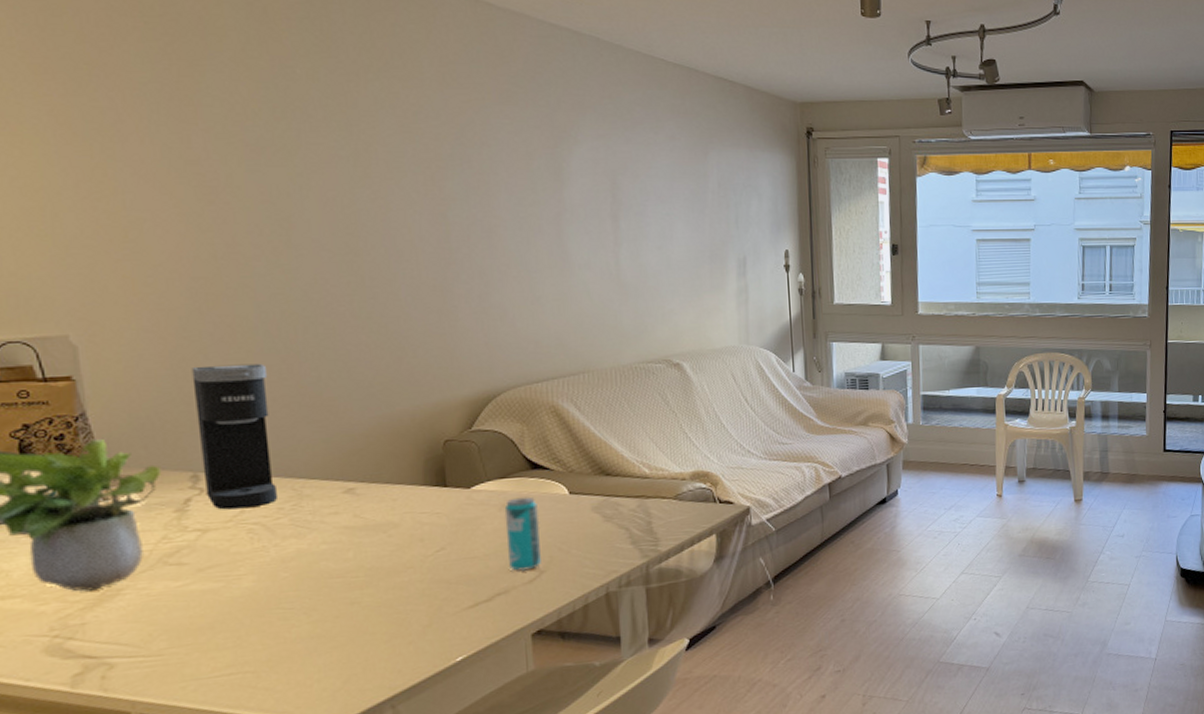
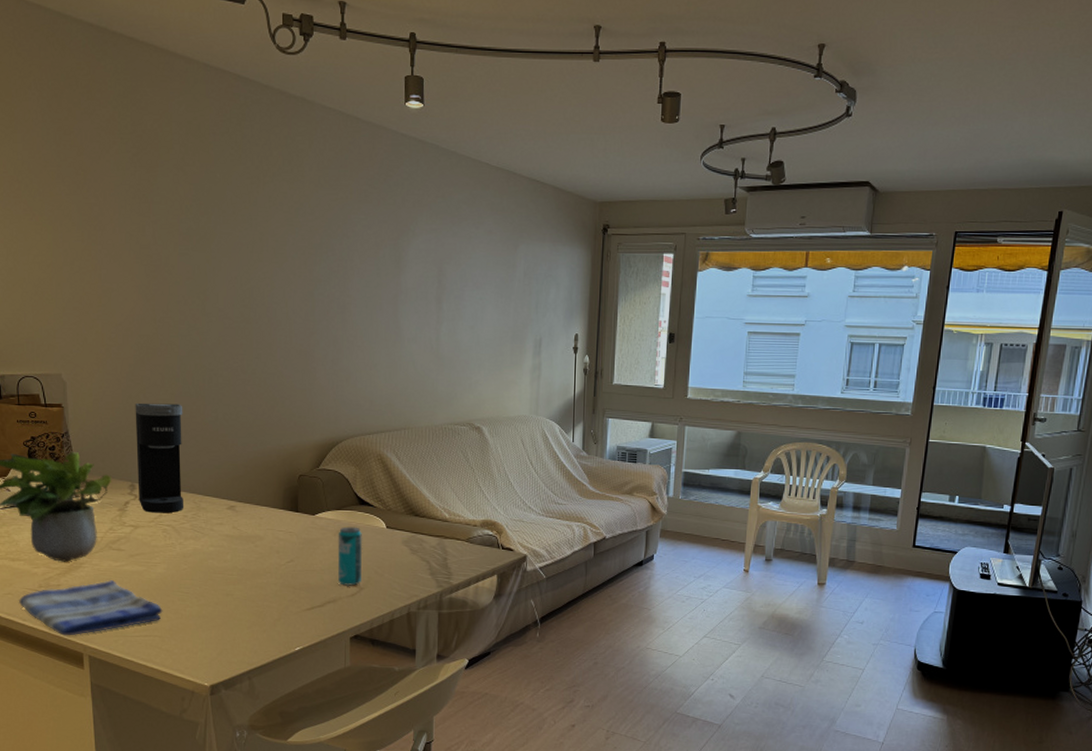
dish towel: none [14,606,255,693] -> present [18,580,163,636]

